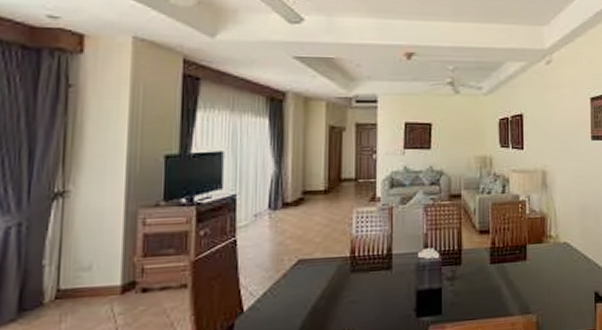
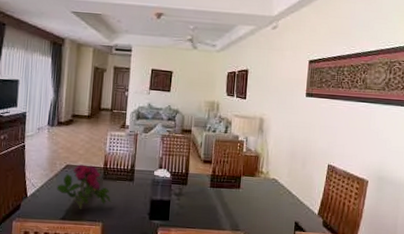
flower: none [285,255,365,318] -> present [56,164,112,209]

